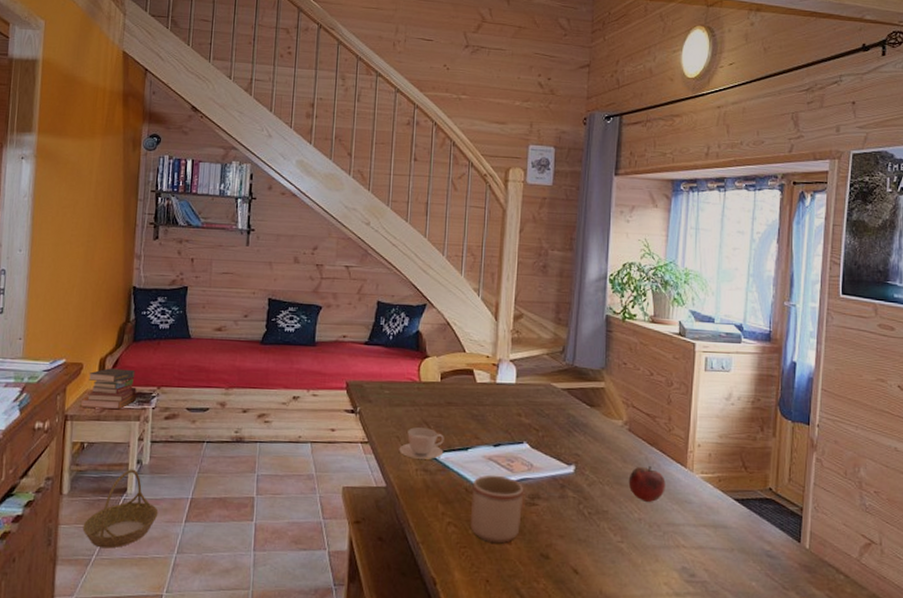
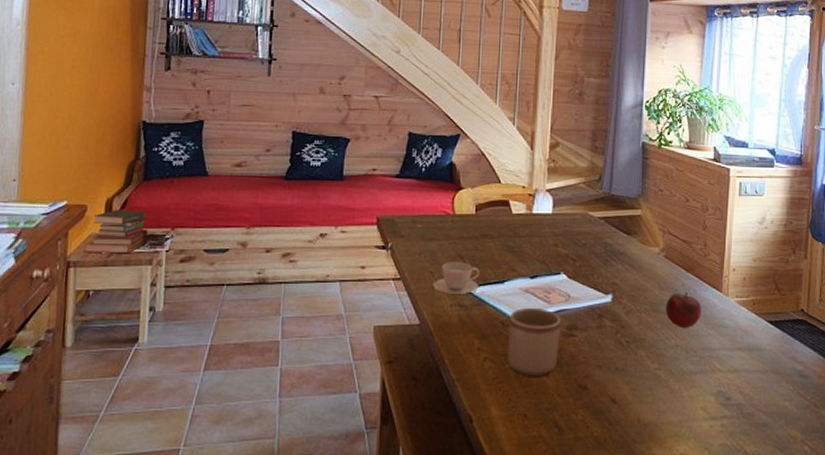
basket: present [82,469,159,549] -> none [89,316,174,403]

